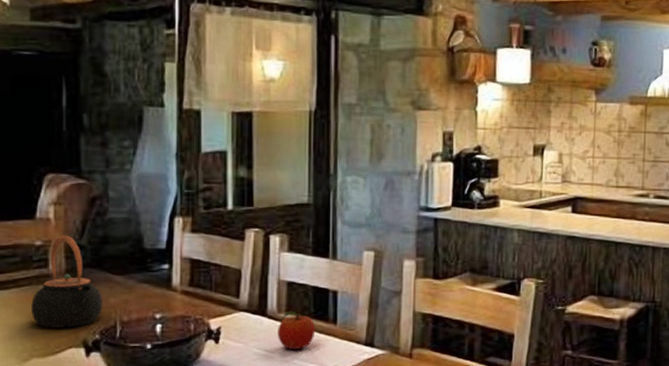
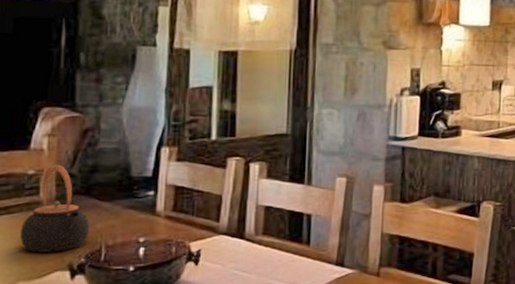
fruit: present [278,311,316,350] -> none [254,233,290,271]

